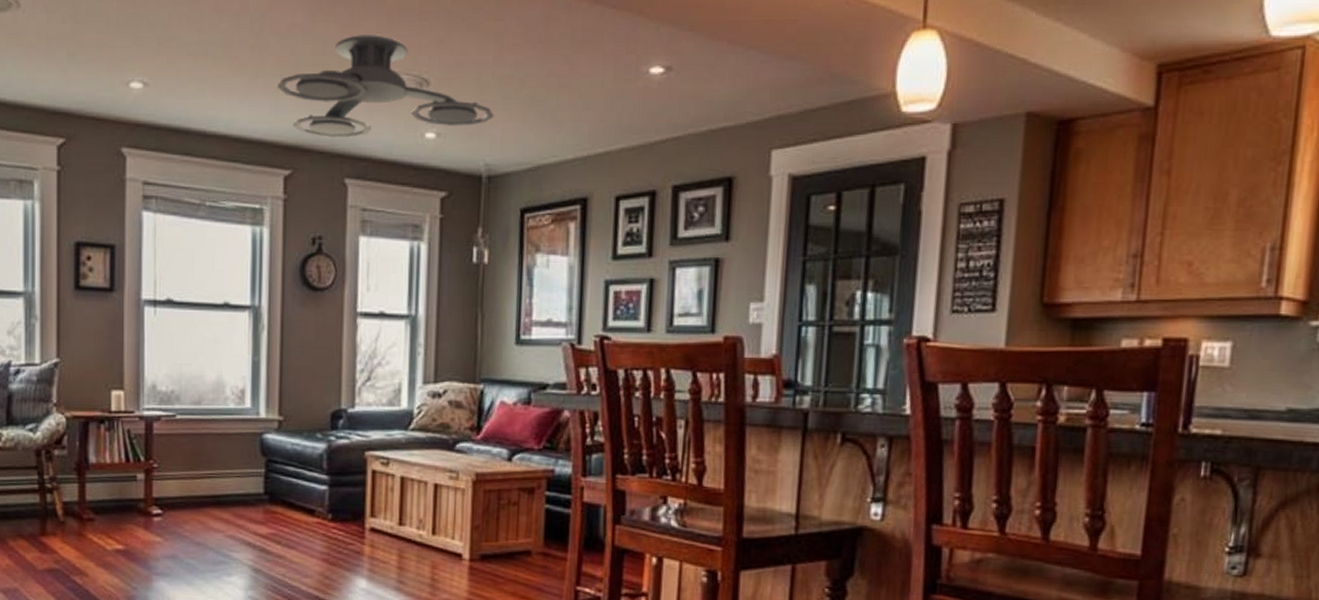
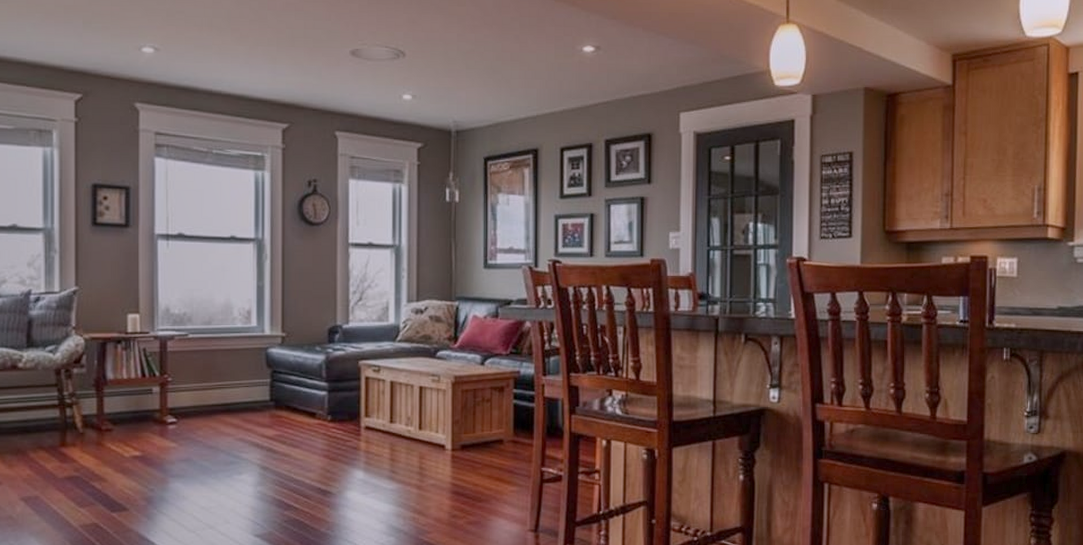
ceiling fan: present [277,33,495,139] -> none [274,13,460,99]

